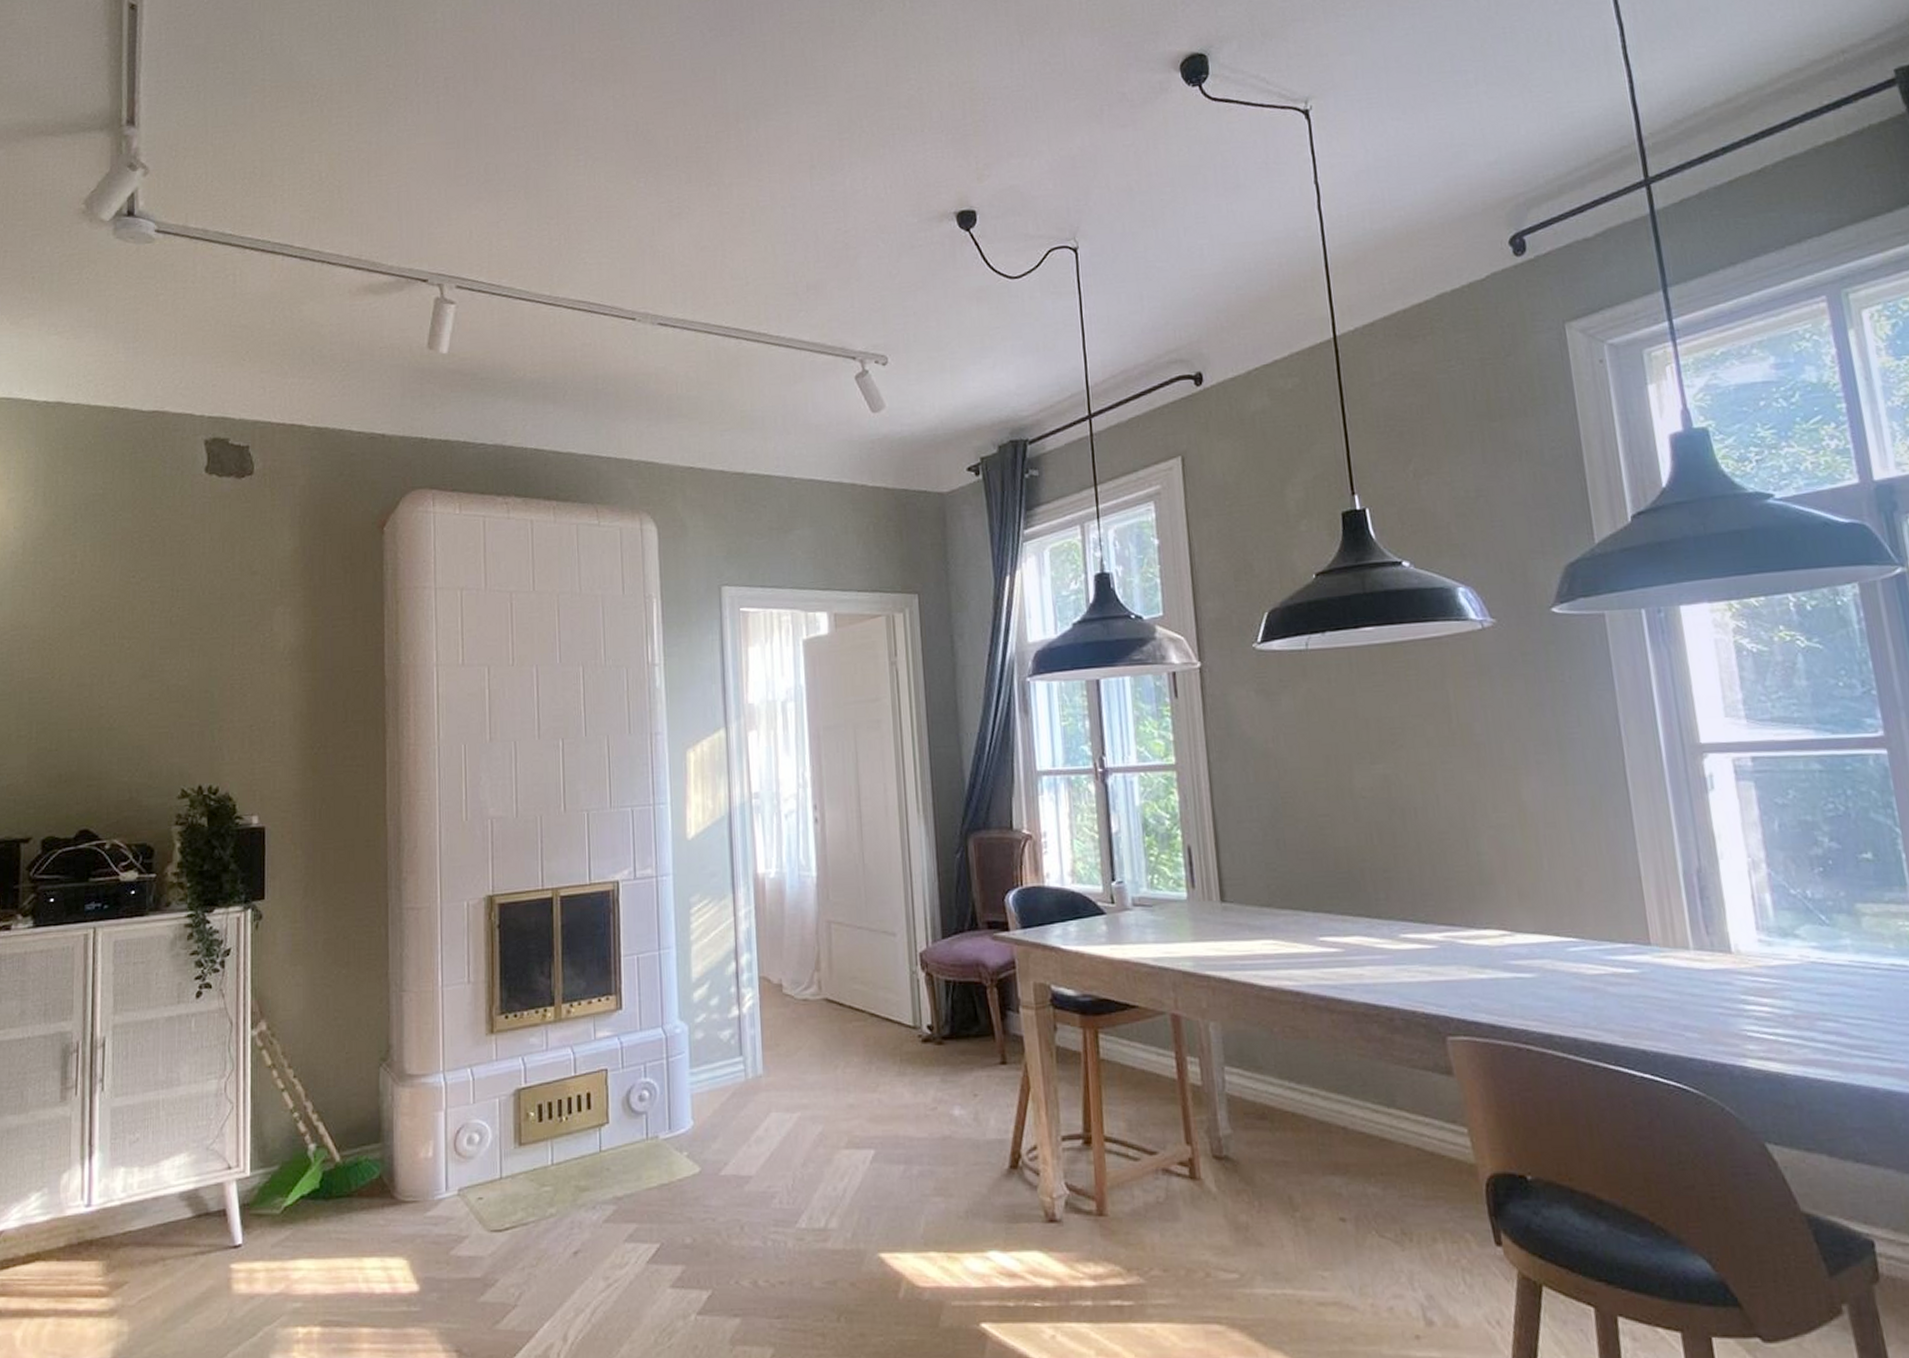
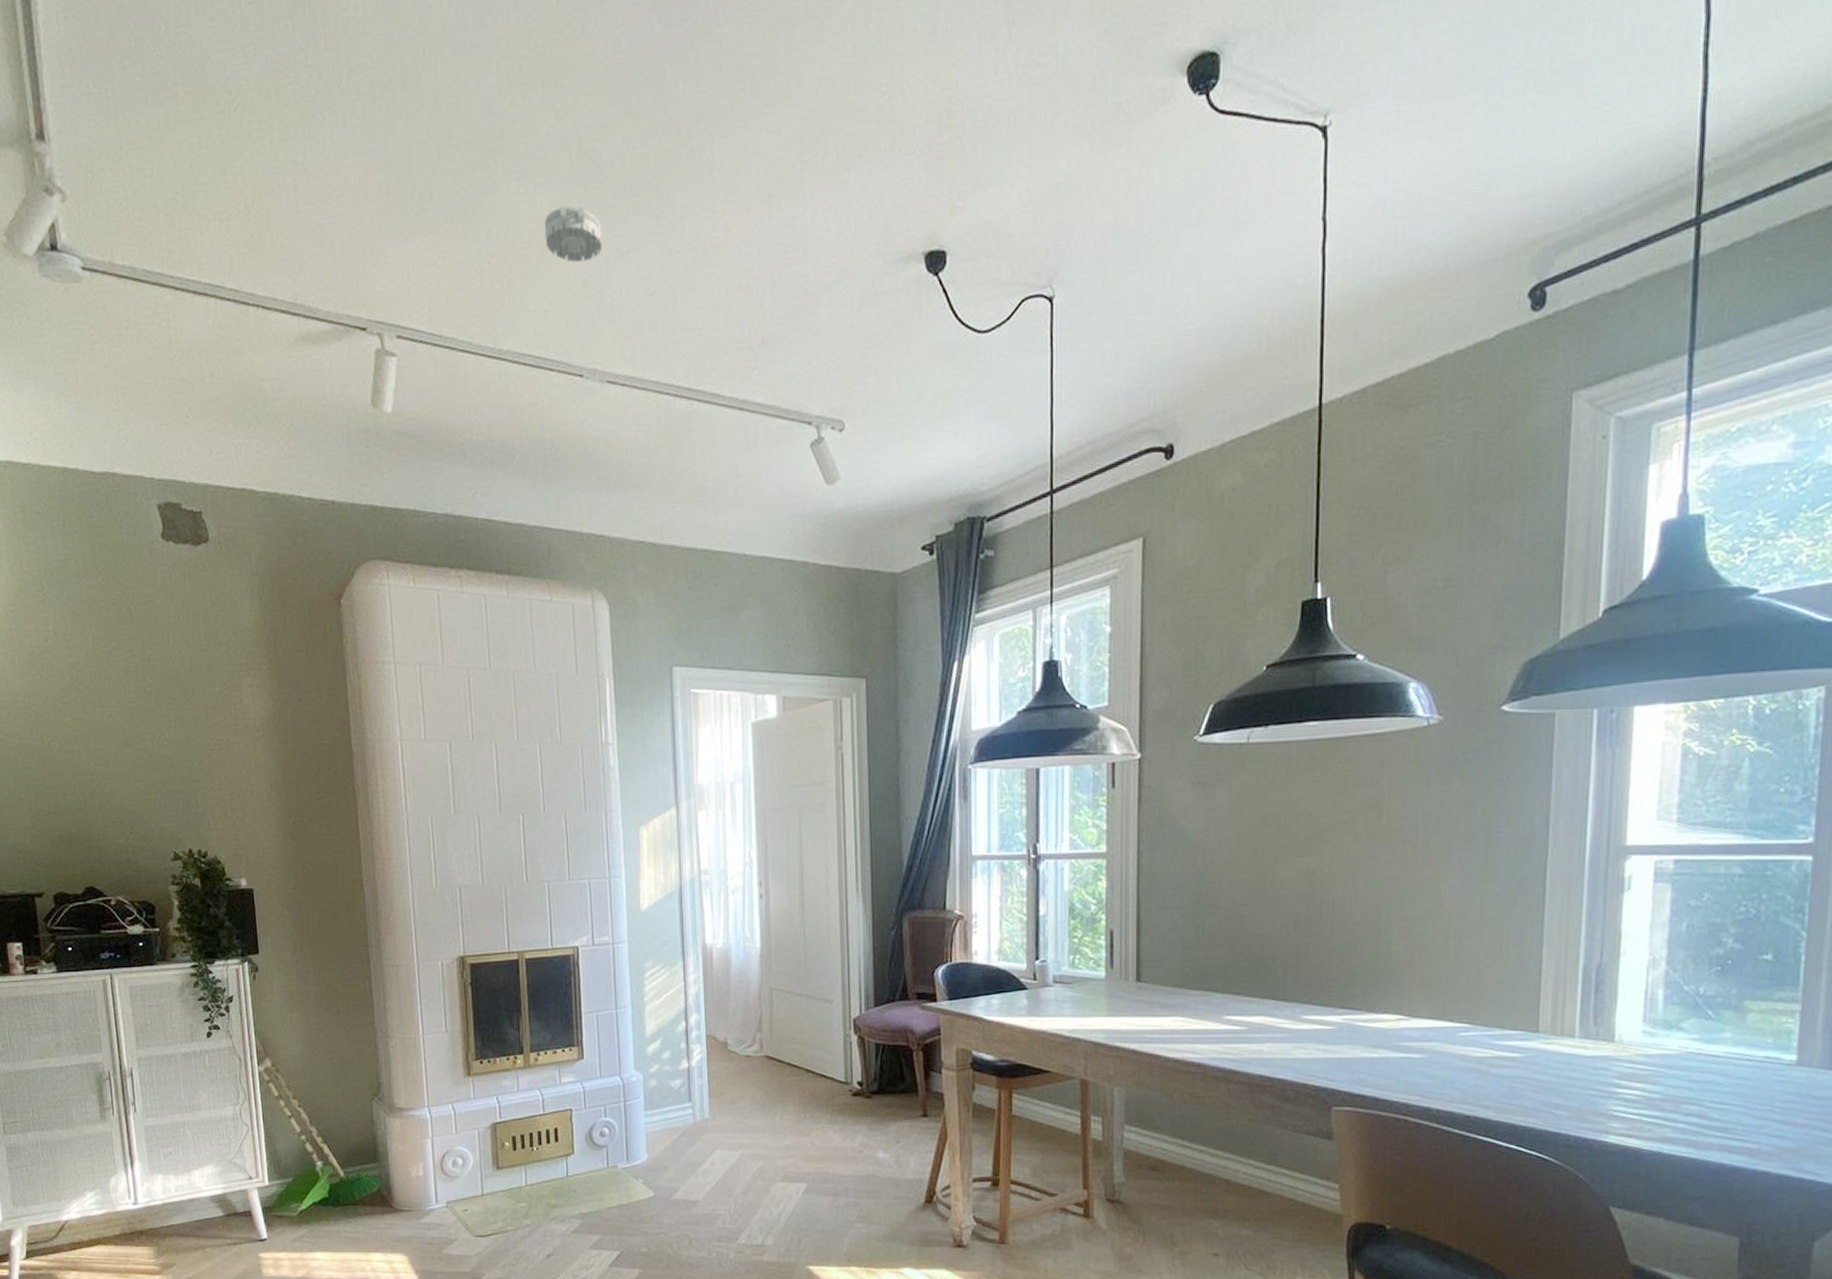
smoke detector: none [601,175,656,223] -> present [544,204,603,263]

